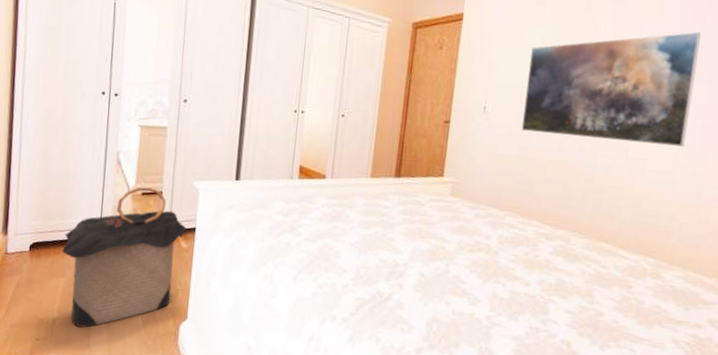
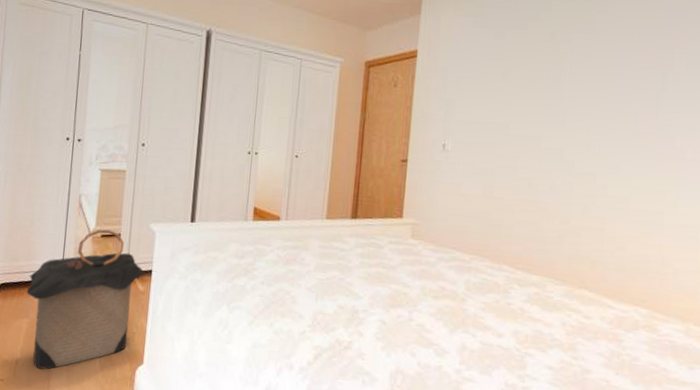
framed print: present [521,31,702,147] -> none [484,59,683,184]

